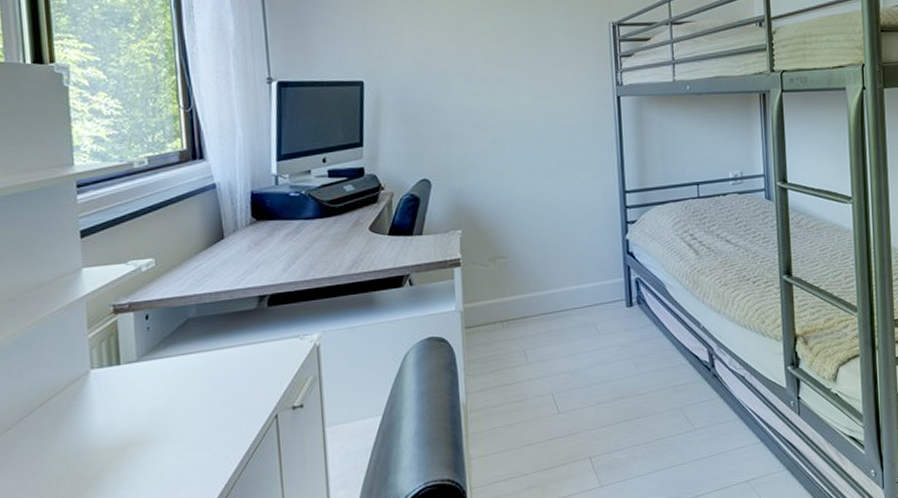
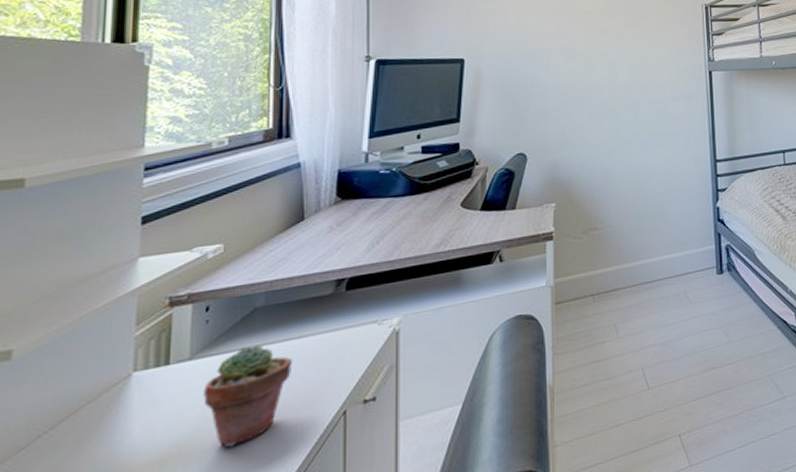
potted succulent: none [152,351,227,440] -> present [203,344,293,448]

